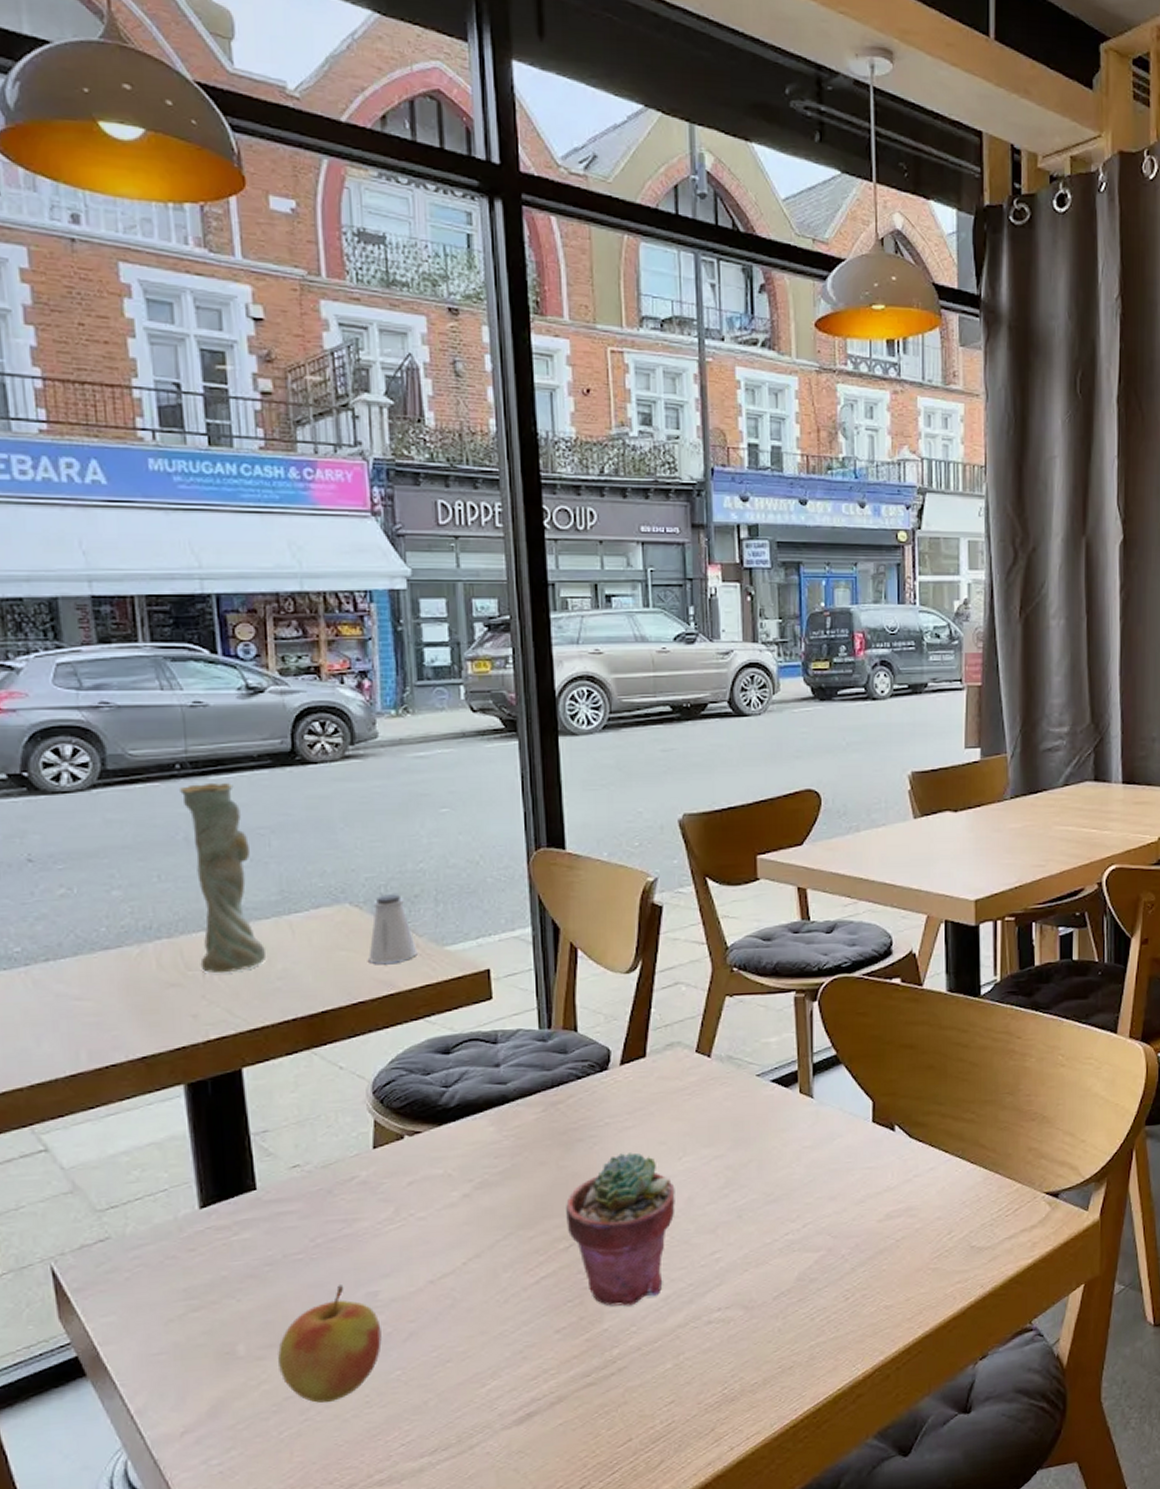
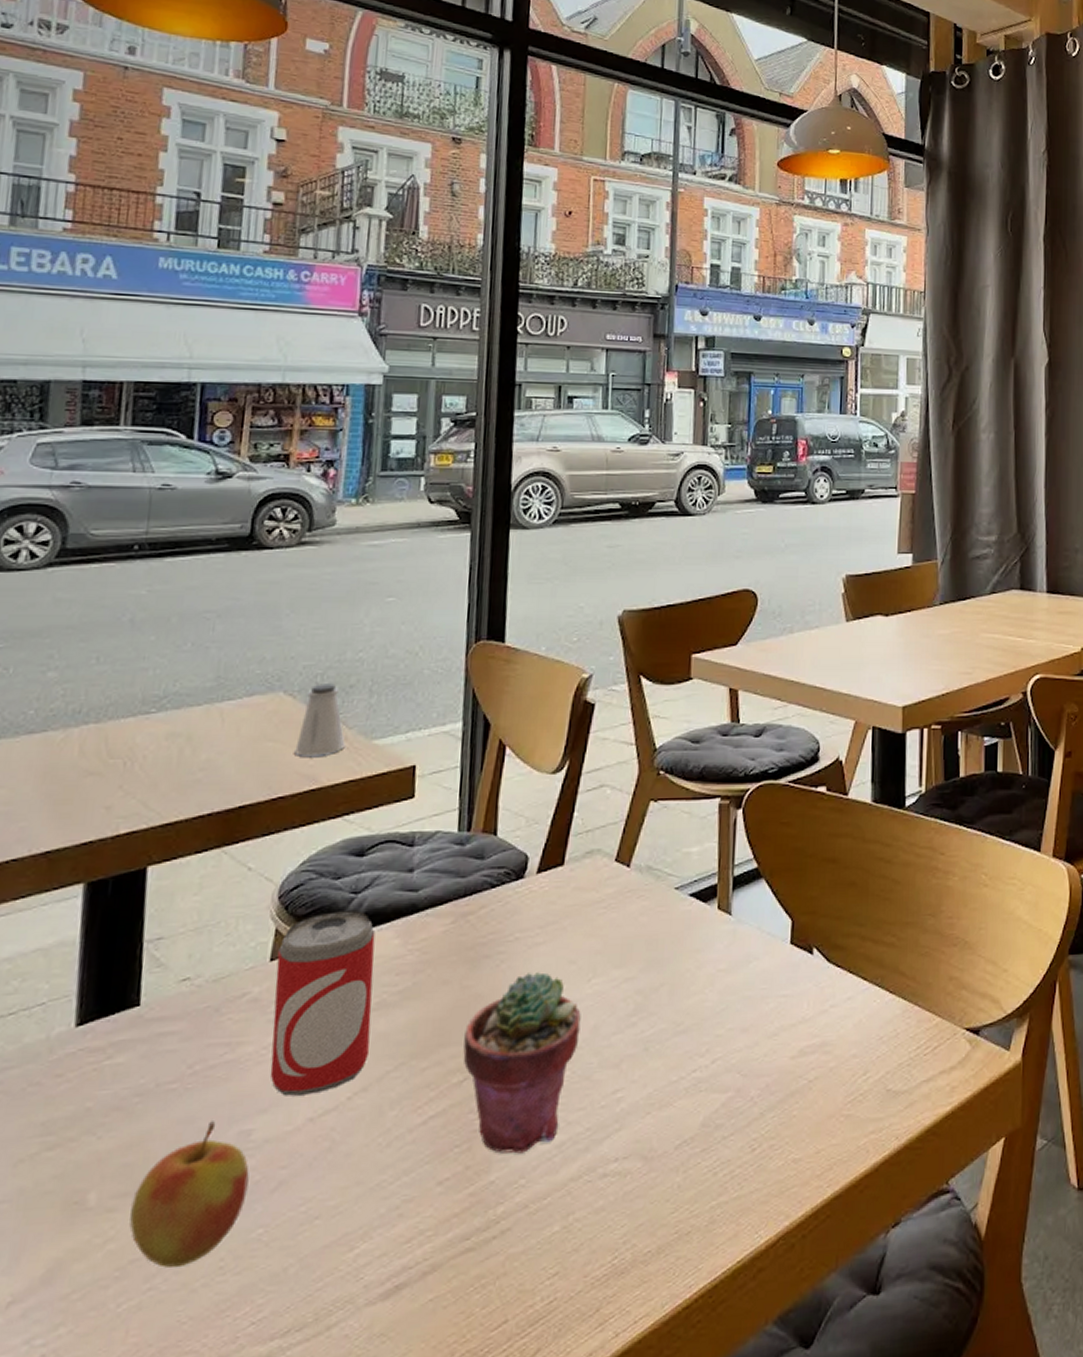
vase: present [180,782,265,974] -> none [123,564,194,763]
beer can: none [380,1102,479,1263] -> present [270,910,375,1096]

